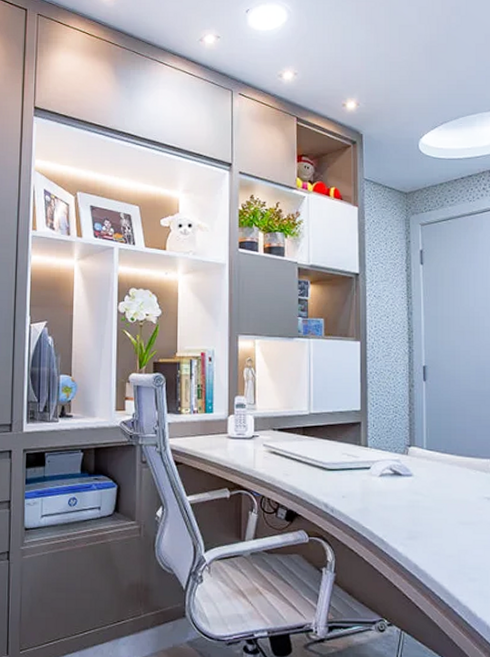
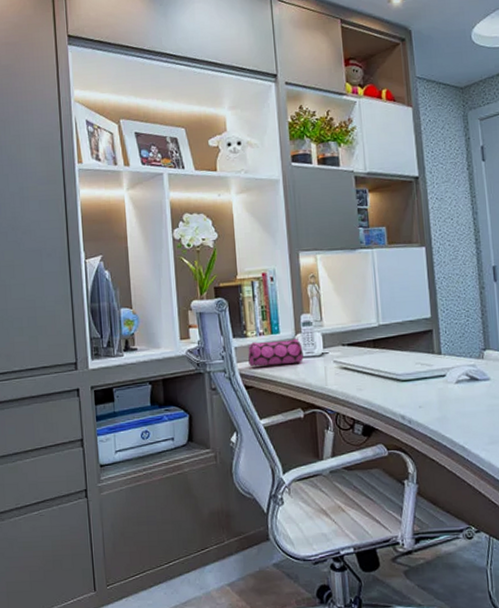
pencil case: none [181,418,234,444] -> present [248,337,304,367]

